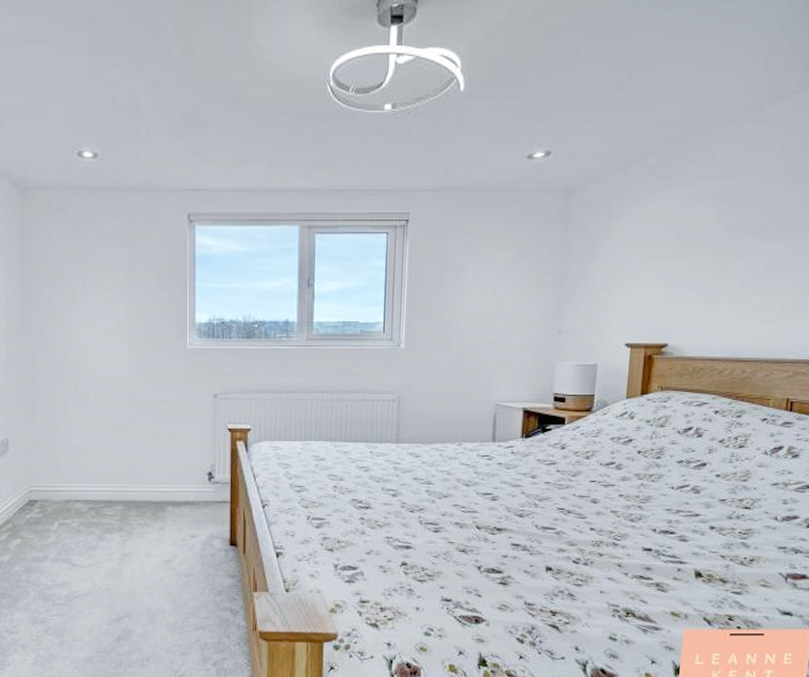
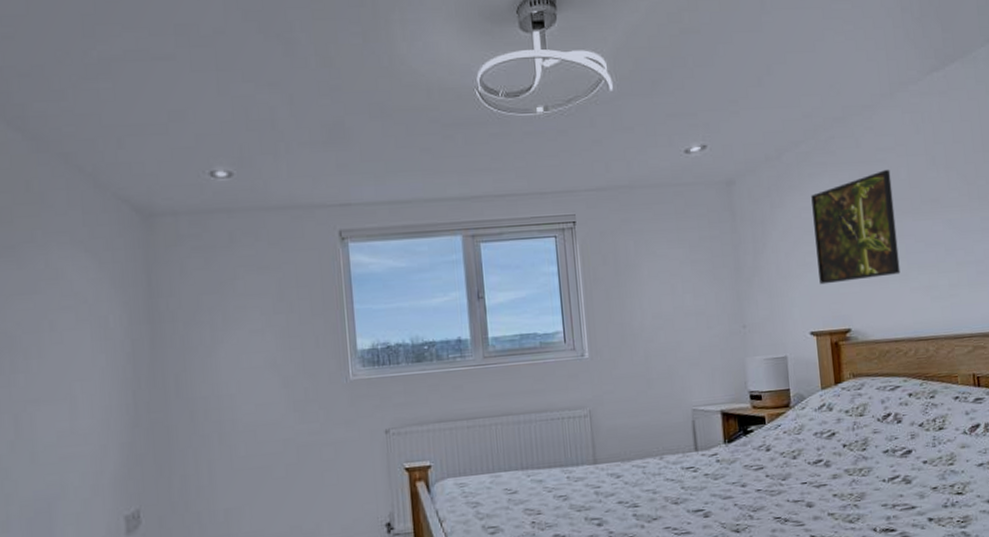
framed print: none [644,188,743,299] -> present [811,170,901,285]

